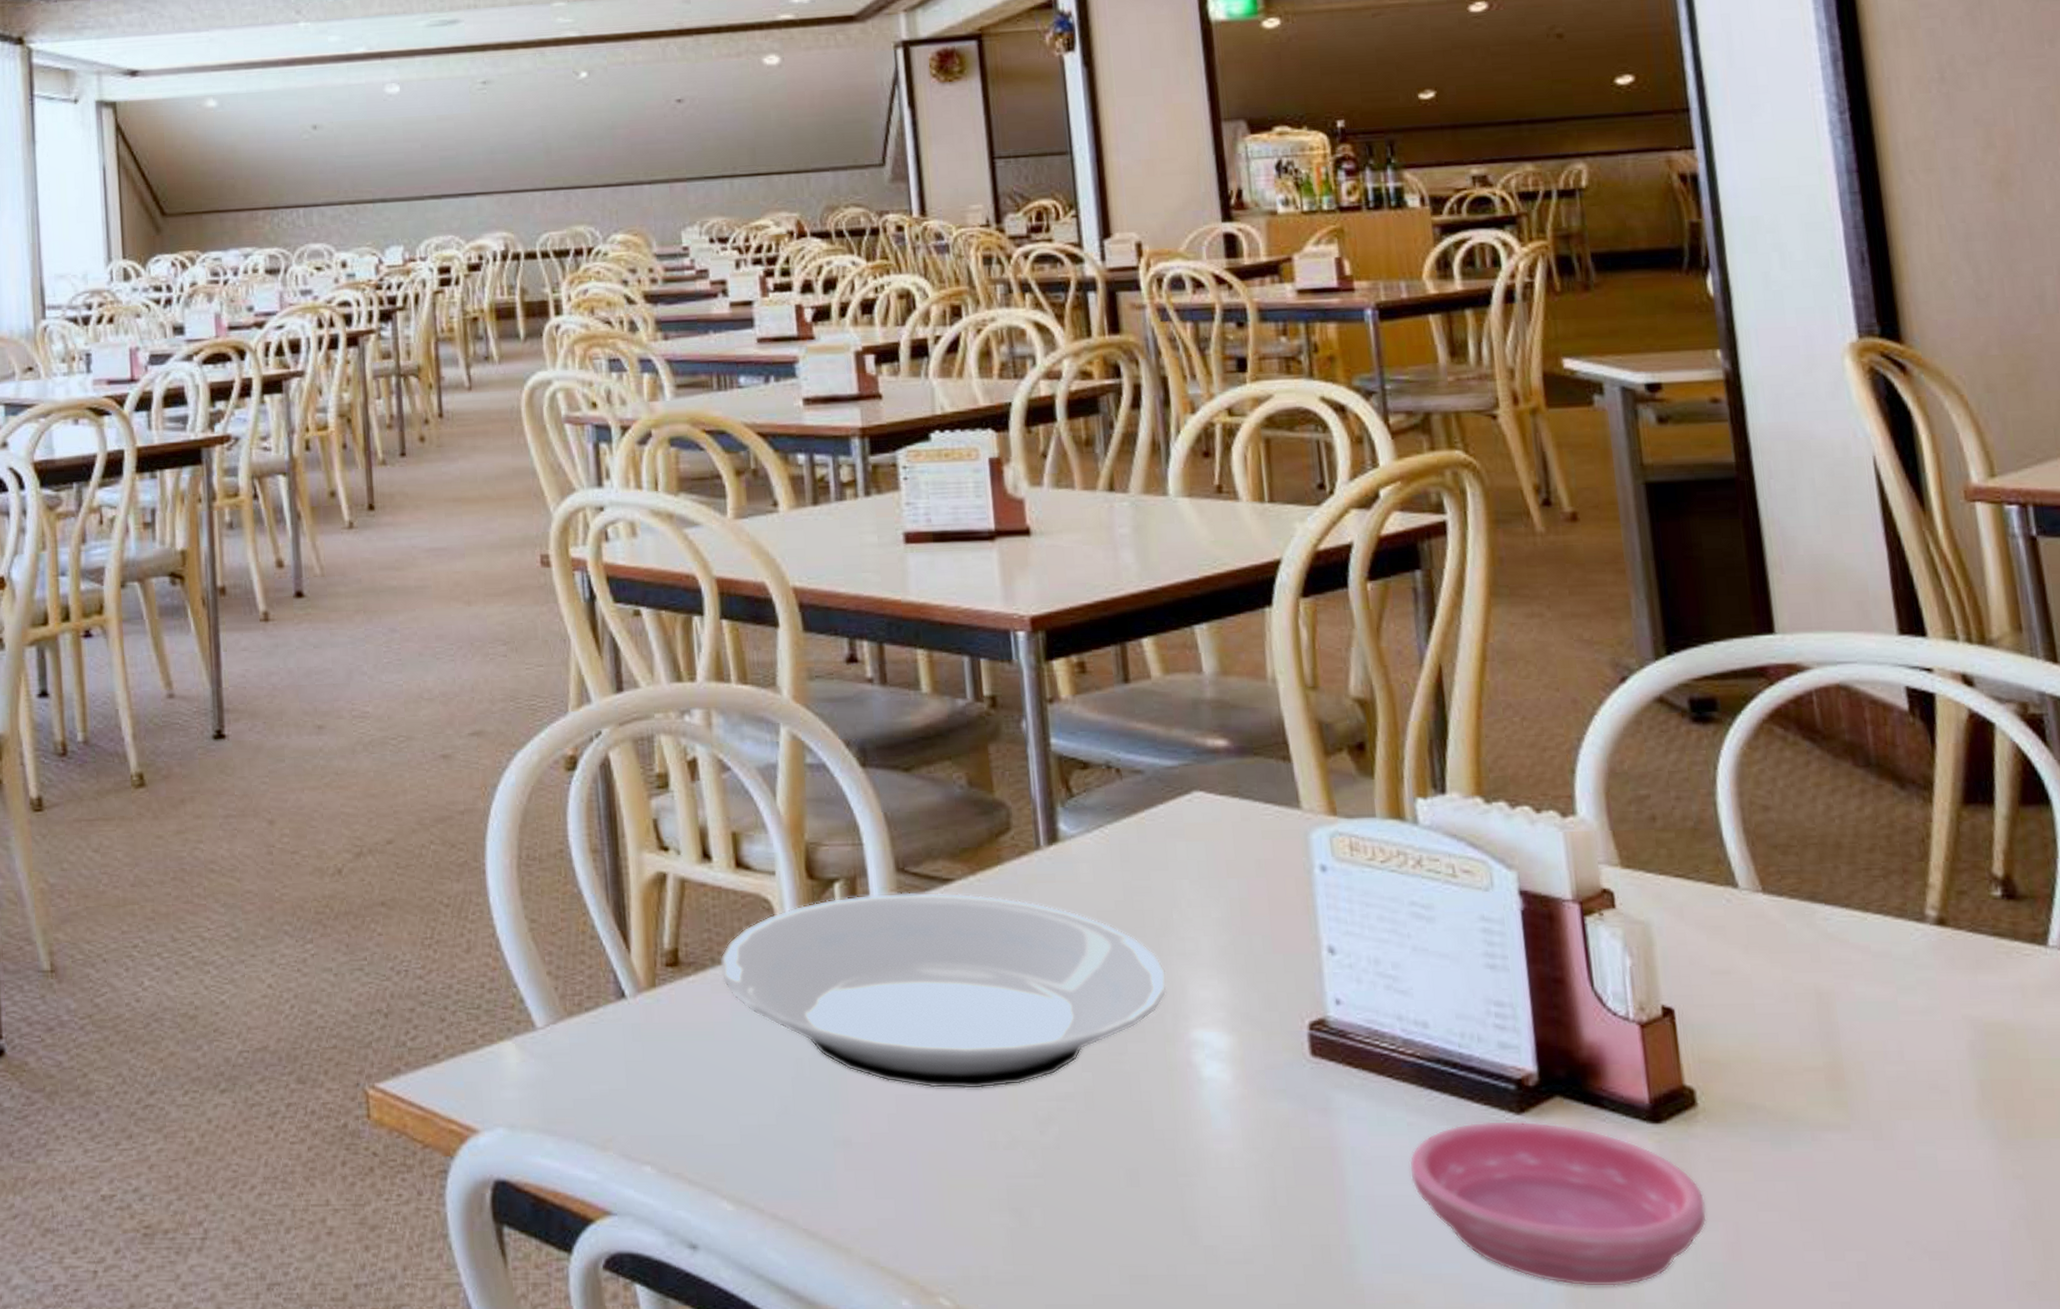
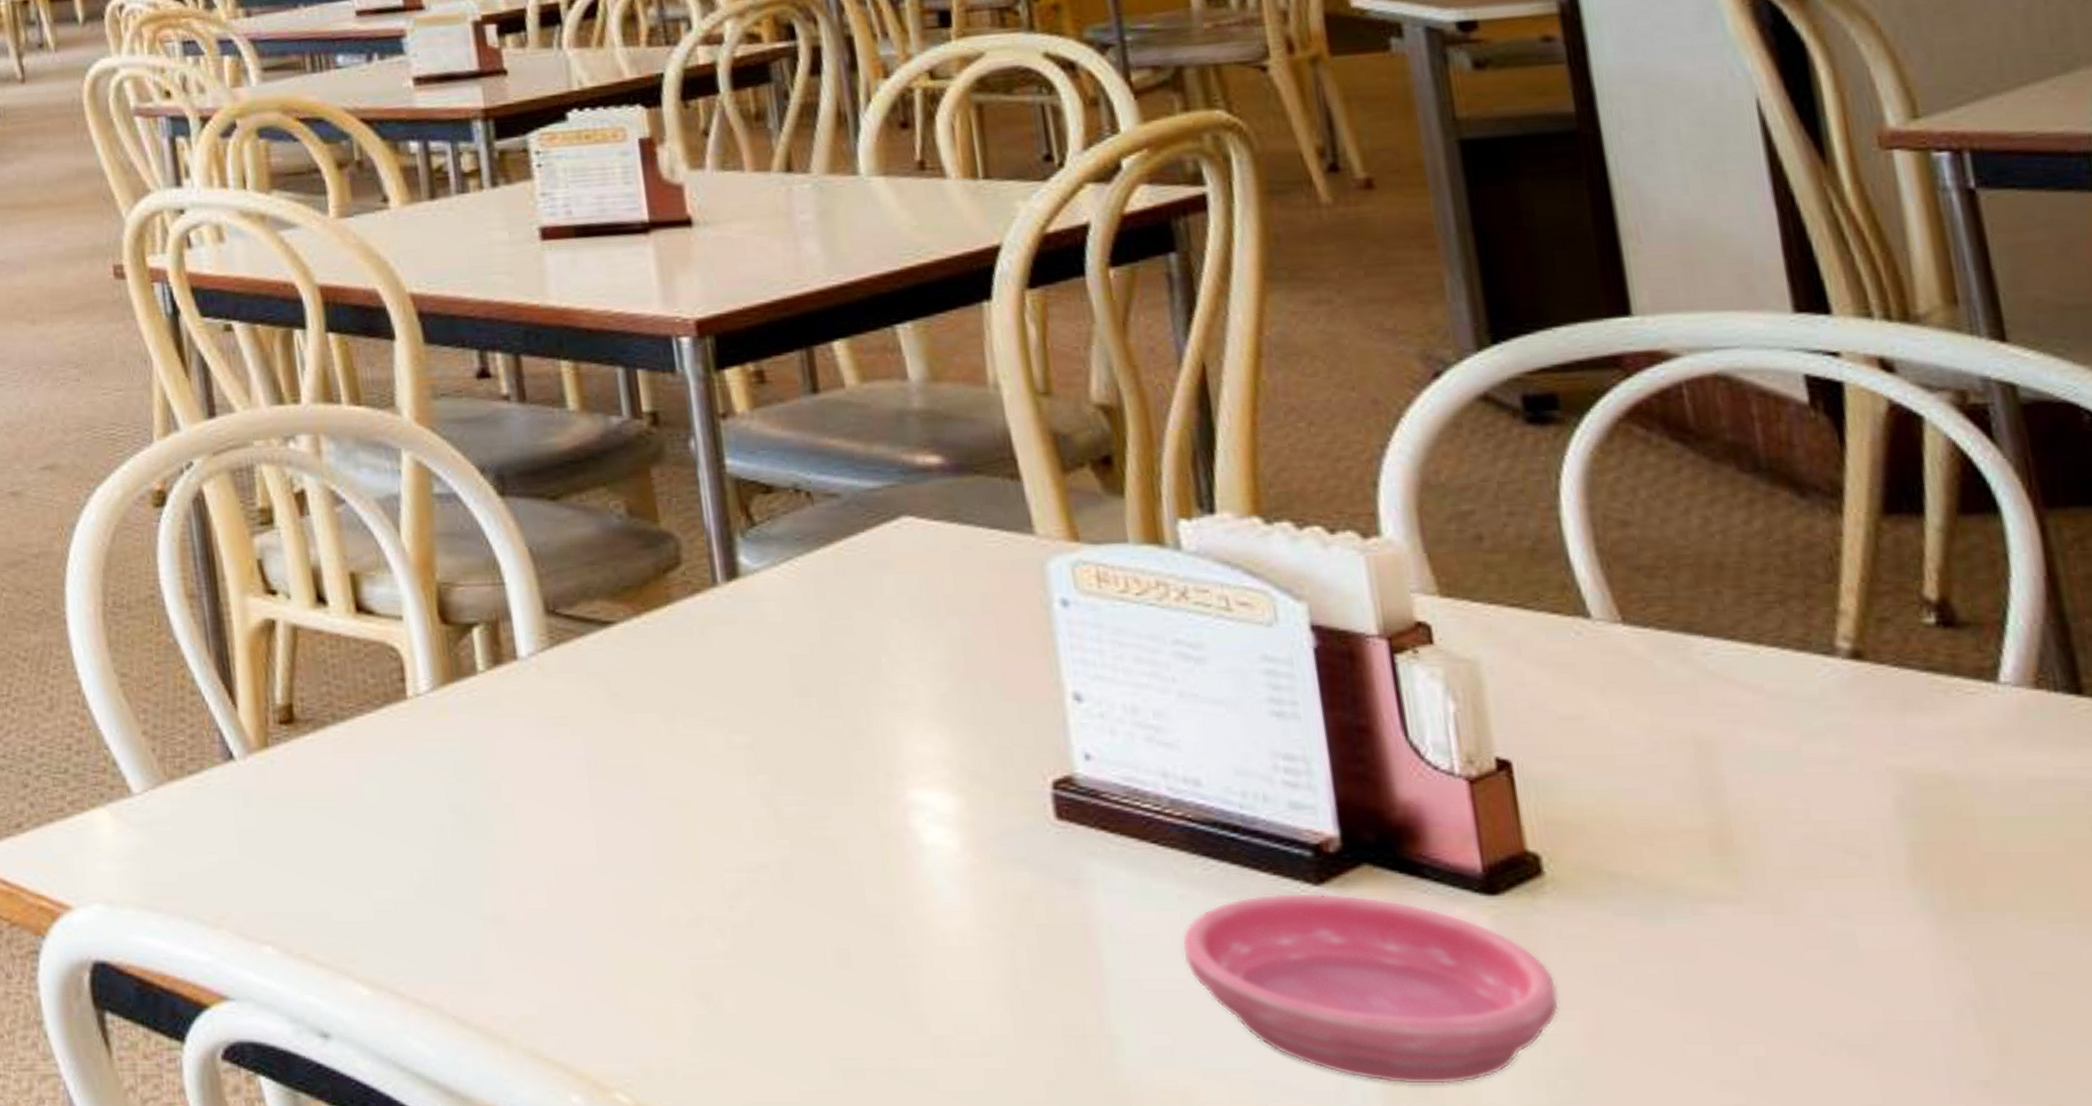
plate: present [720,892,1167,1089] -> none [342,636,877,859]

